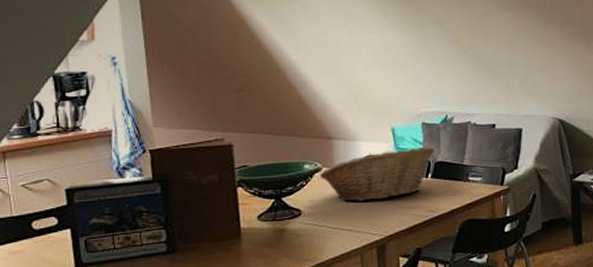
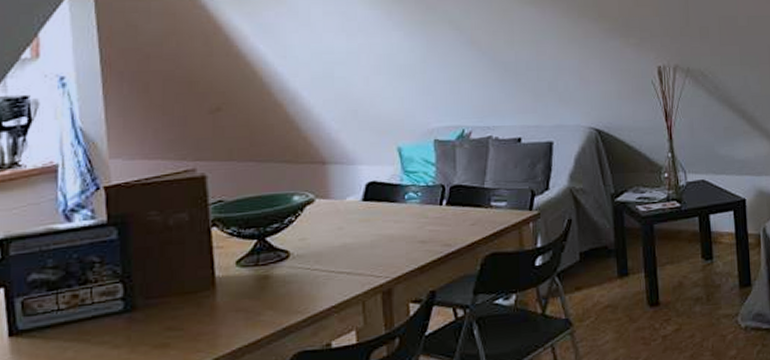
fruit basket: present [320,145,435,201] -> none [312,167,451,238]

